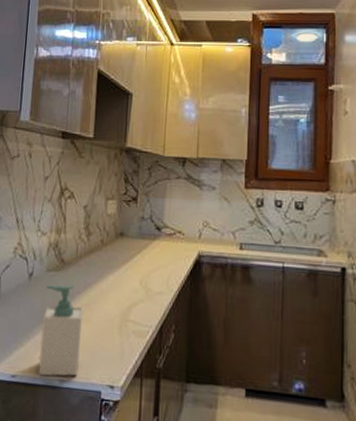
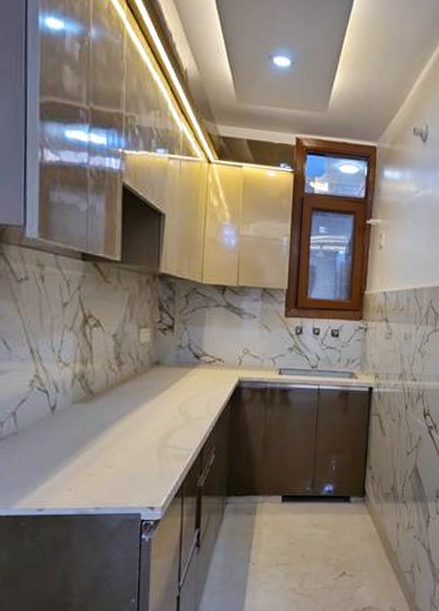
soap bottle: present [38,284,83,377] -> none [70,416,117,506]

